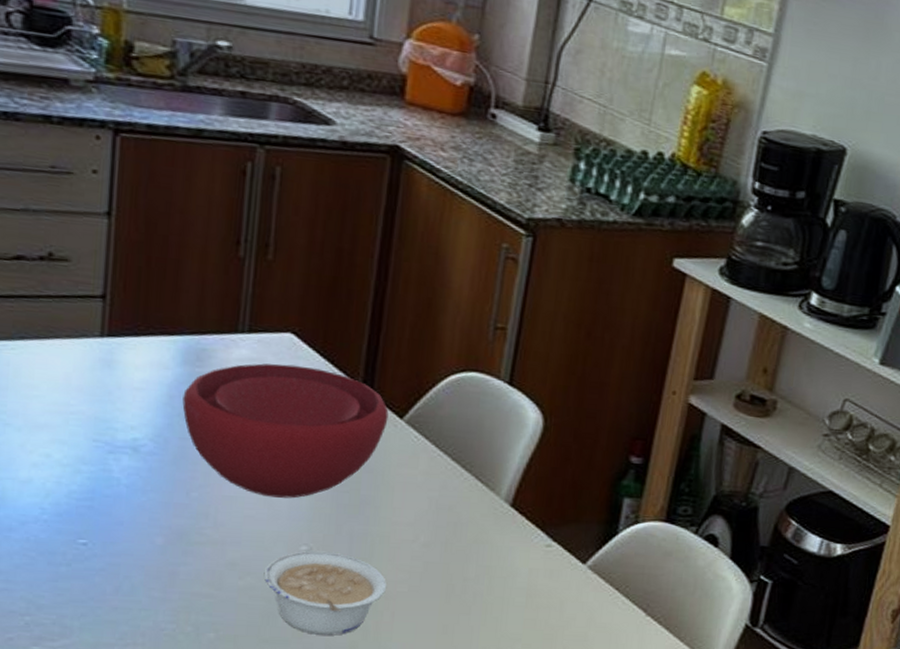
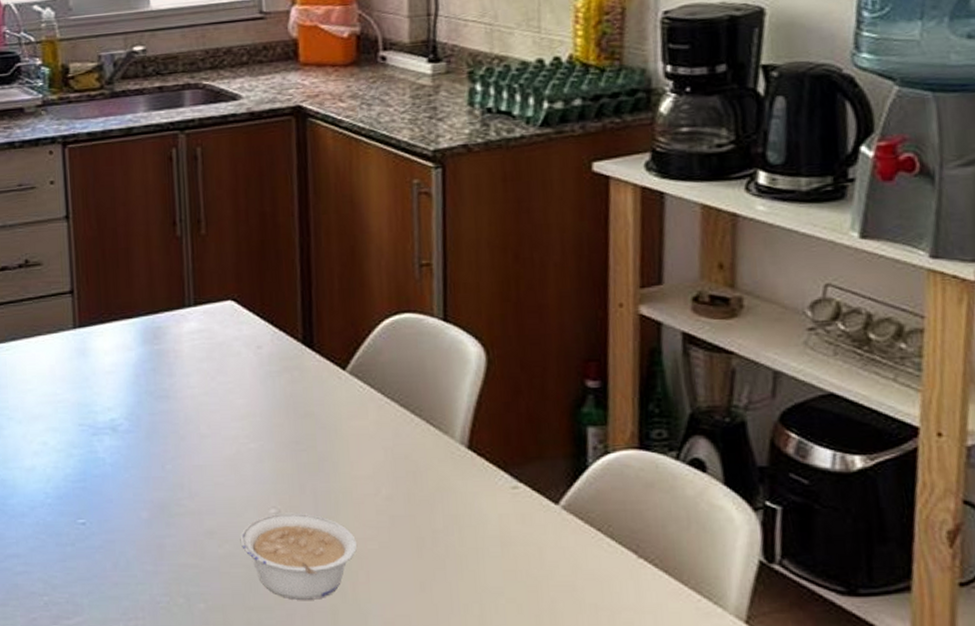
bowl: present [182,363,389,499] -> none [147,330,332,463]

